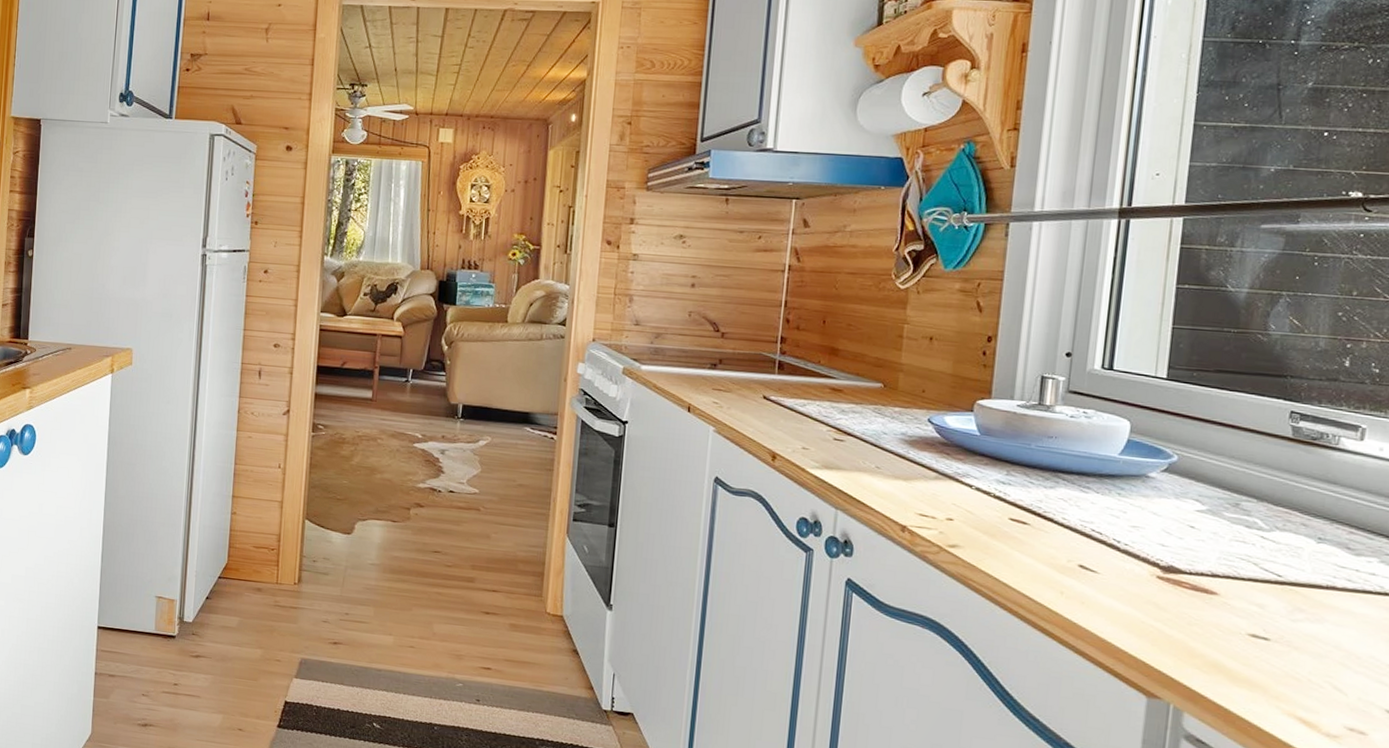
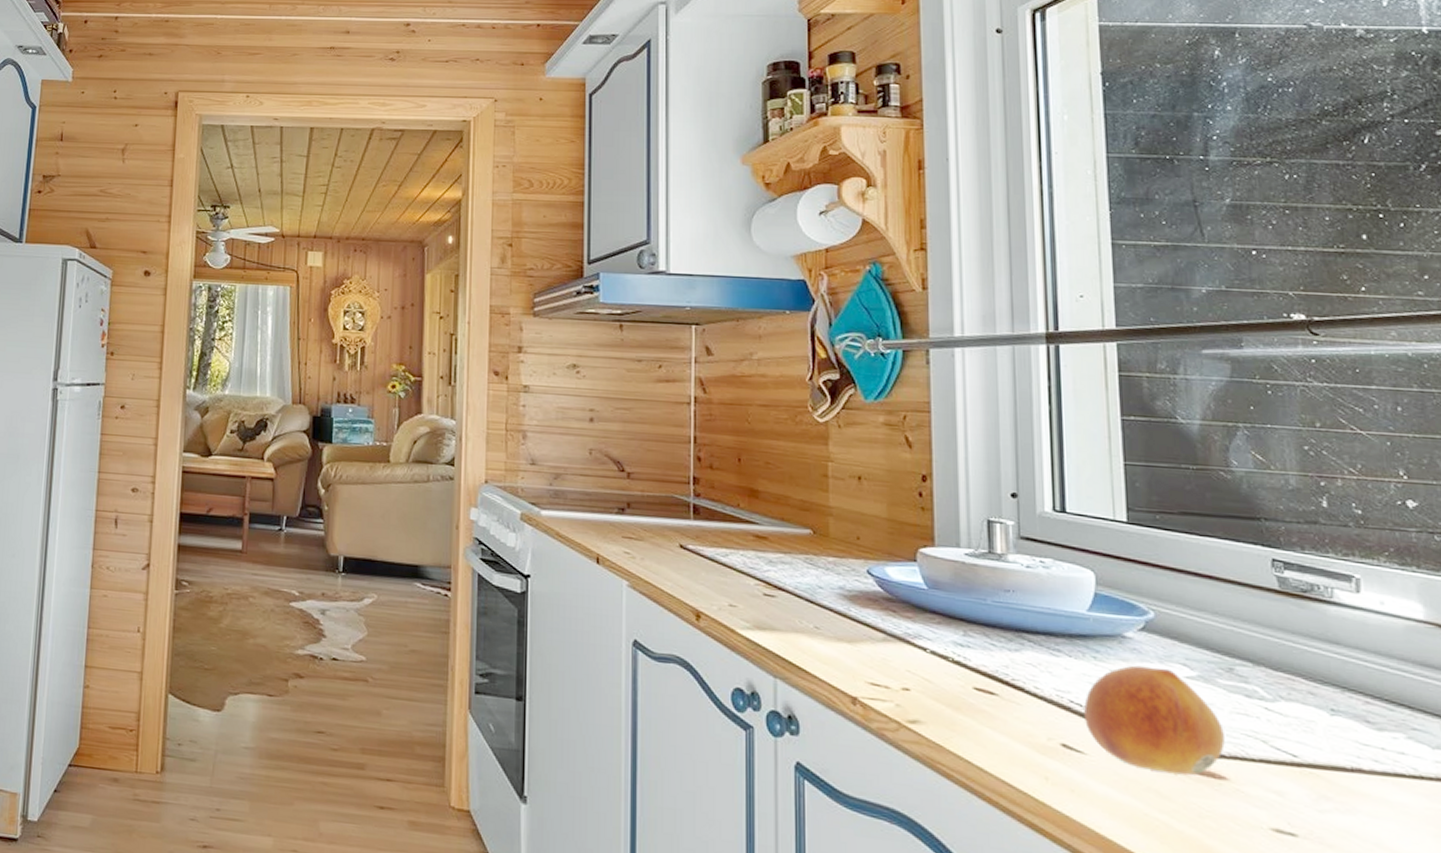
fruit: none [1102,500,1222,591] -> present [1084,665,1225,776]

